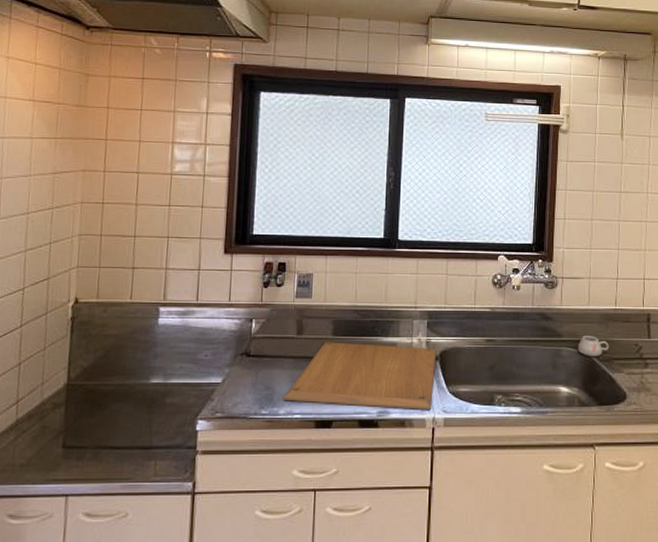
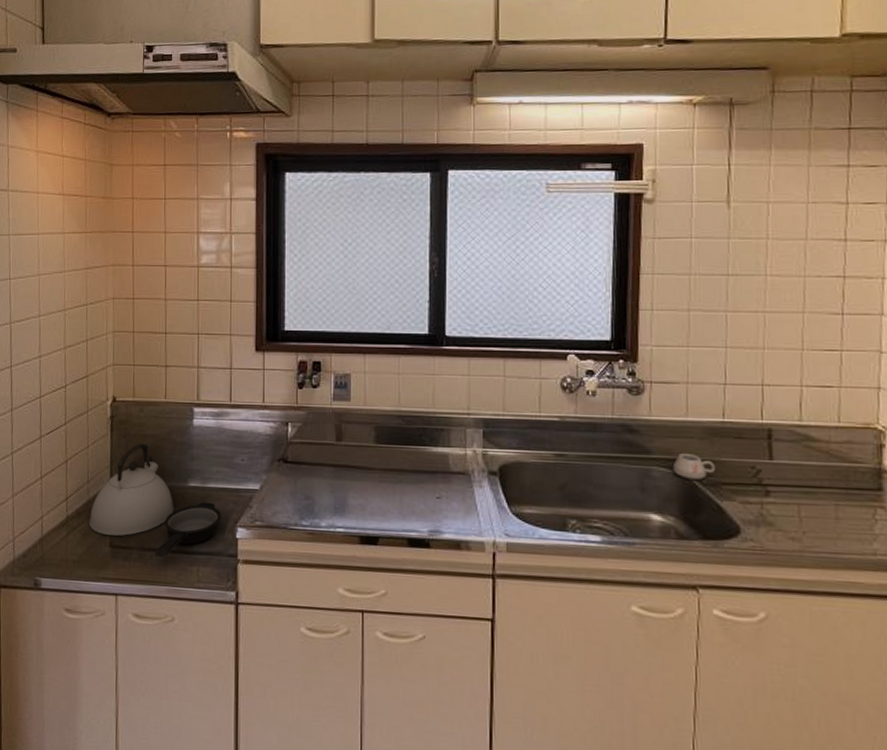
kettle: none [40,343,134,437] -> present [89,443,174,537]
frying pan: none [110,397,183,455] -> present [154,502,222,558]
chopping board: present [283,342,436,411] -> none [324,450,495,533]

